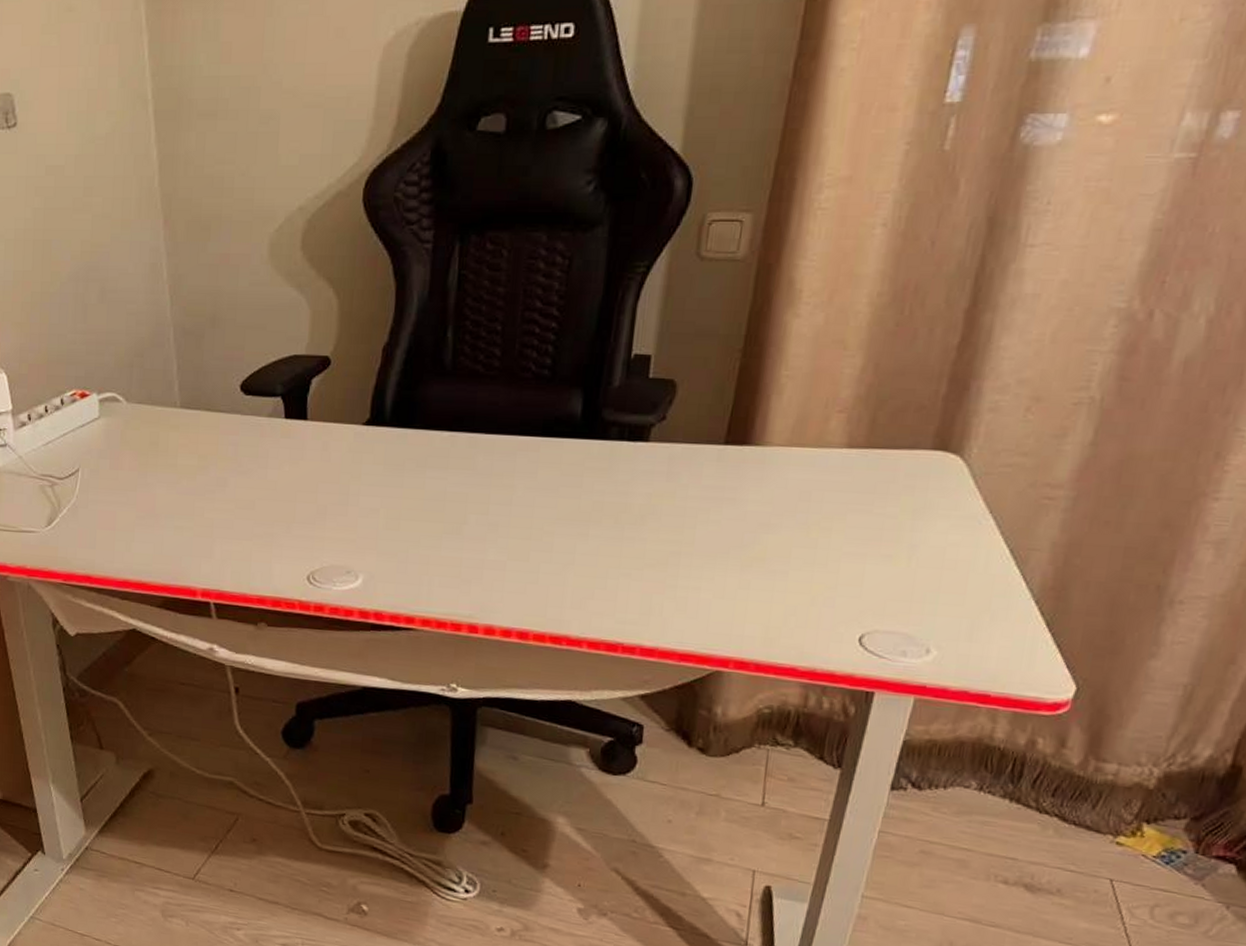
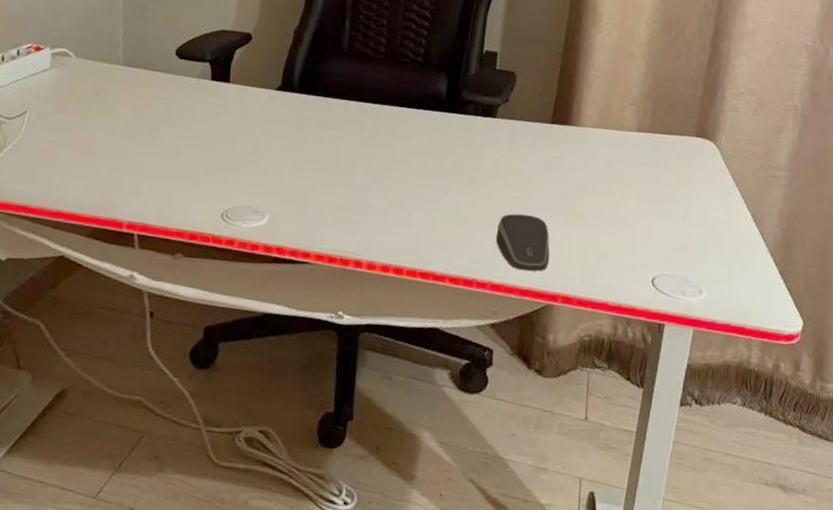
computer mouse: none [647,561,720,632] -> present [495,214,550,271]

